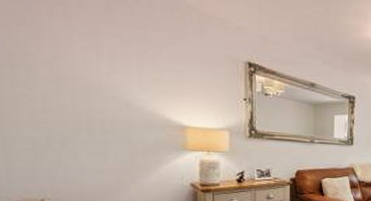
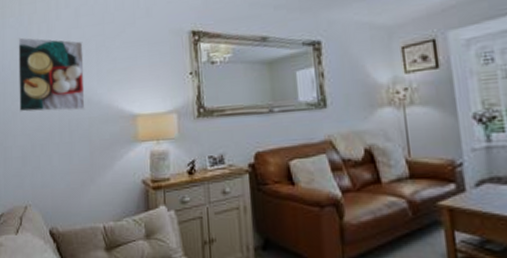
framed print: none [15,12,123,113] -> present [18,37,85,112]

